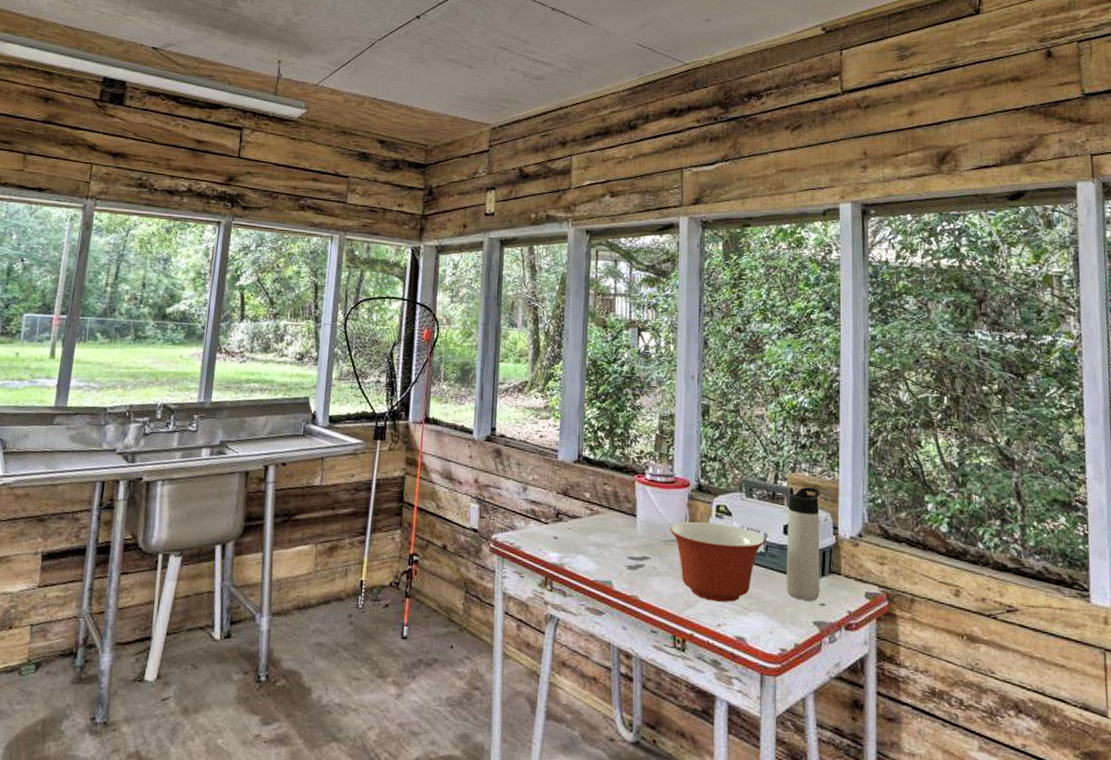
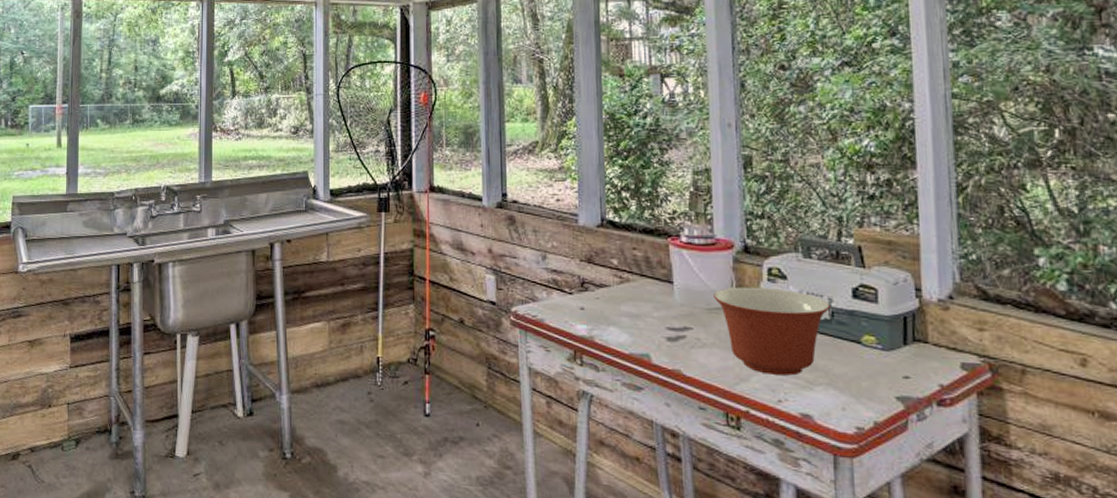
thermos bottle: present [786,487,820,601] -> none [856,244,903,373]

